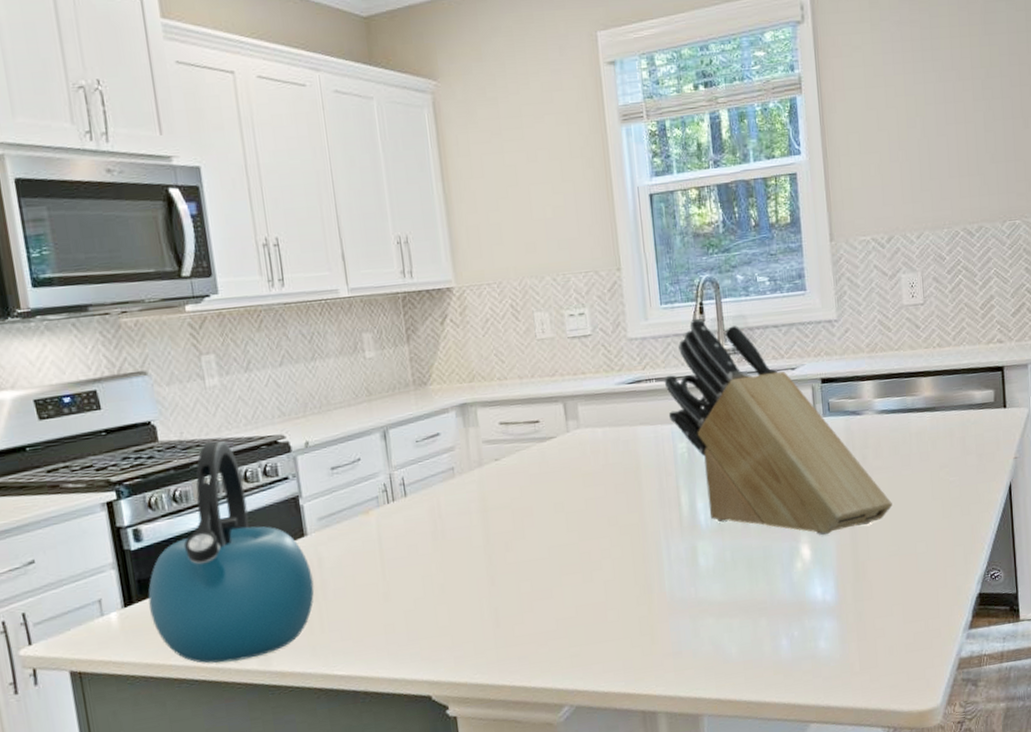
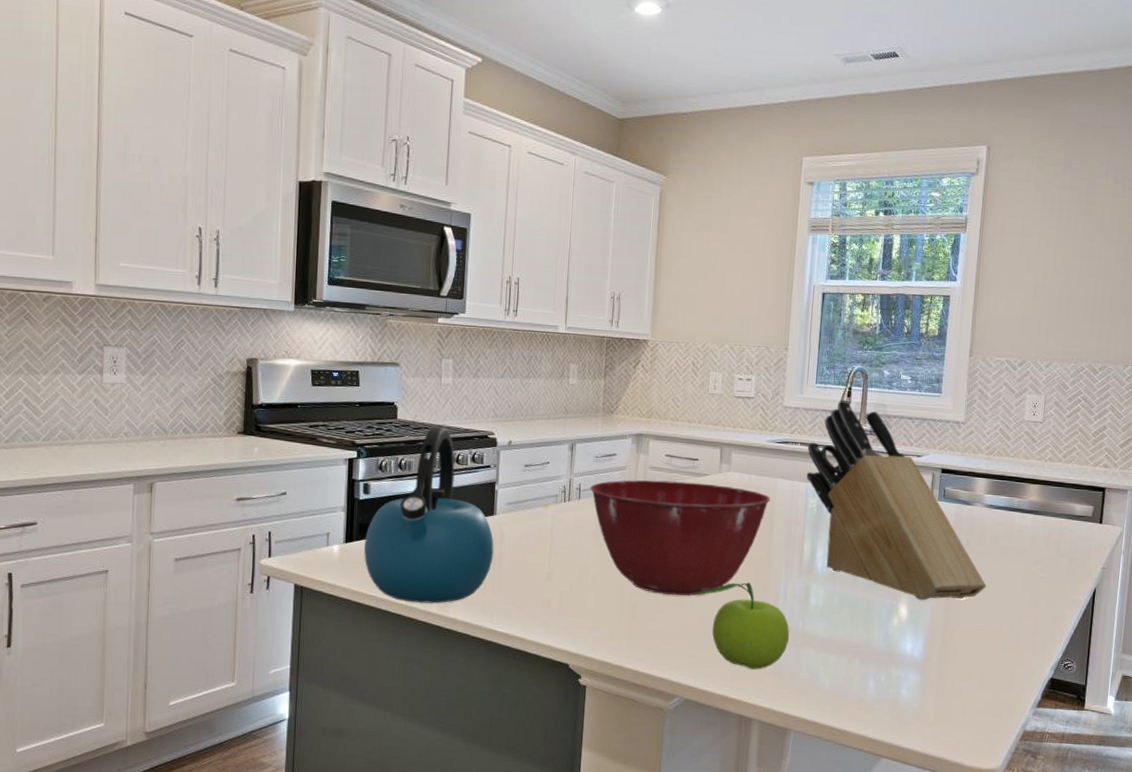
mixing bowl: none [416,445,632,591] -> present [590,479,770,596]
fruit: none [557,555,683,656] -> present [688,582,790,670]

